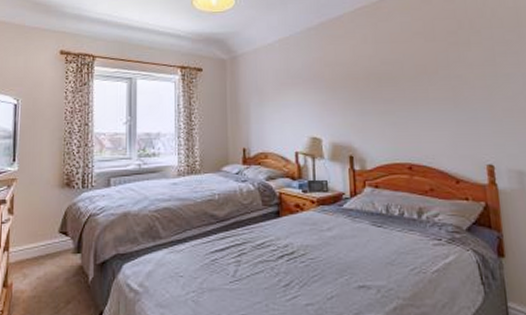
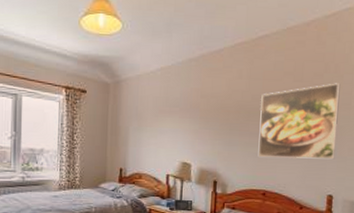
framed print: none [391,39,488,125] -> present [258,83,341,160]

